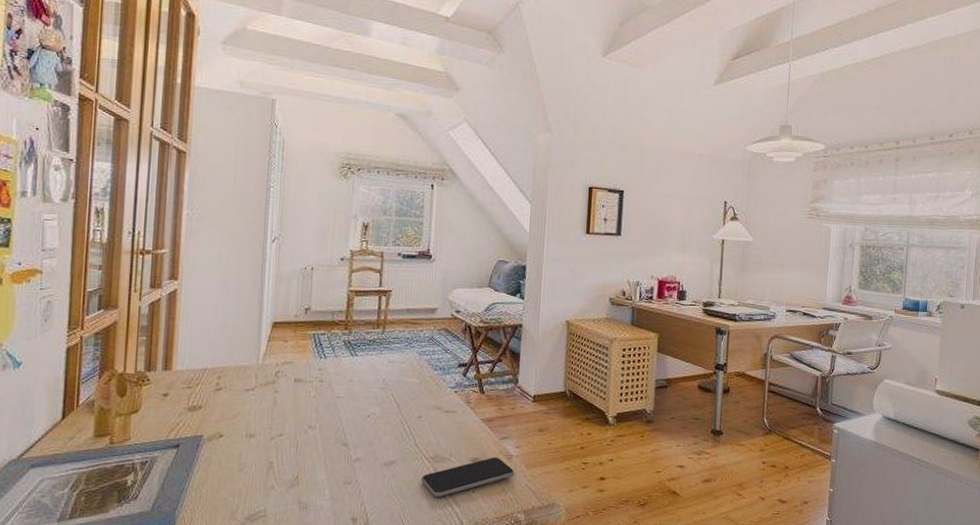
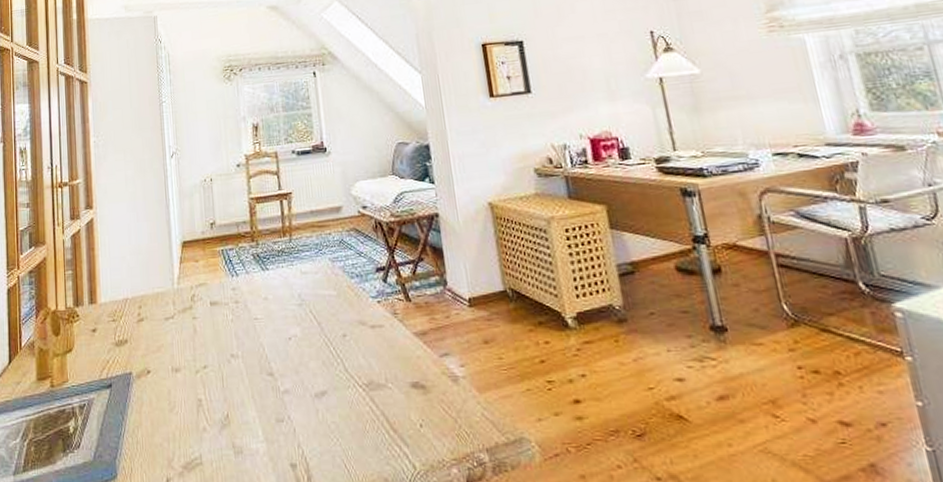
smartphone: present [421,457,514,497] -> none [358,379,465,435]

